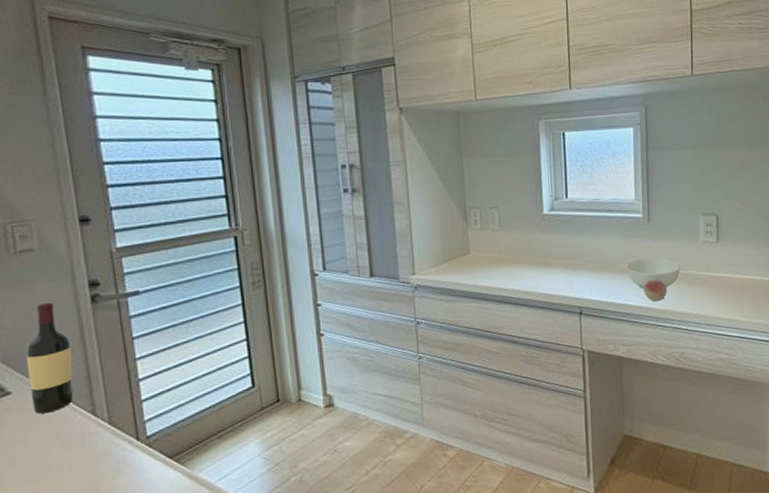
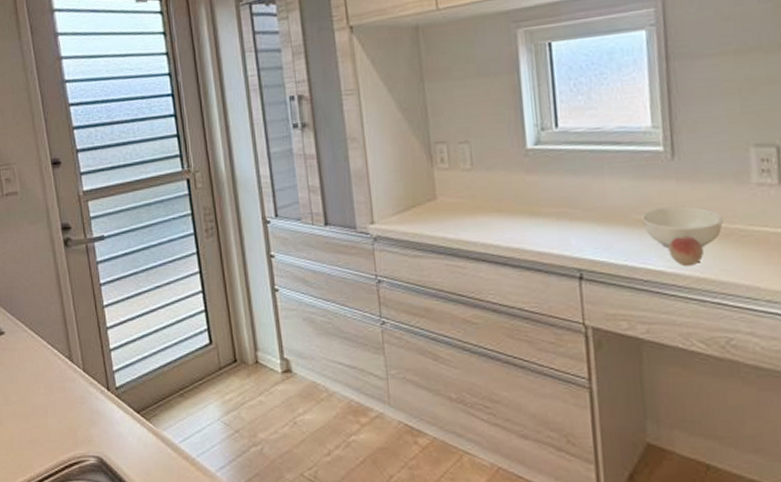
wine bottle: present [25,302,74,414] -> none [14,245,54,355]

